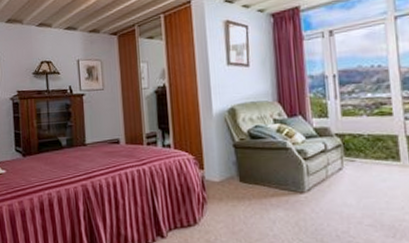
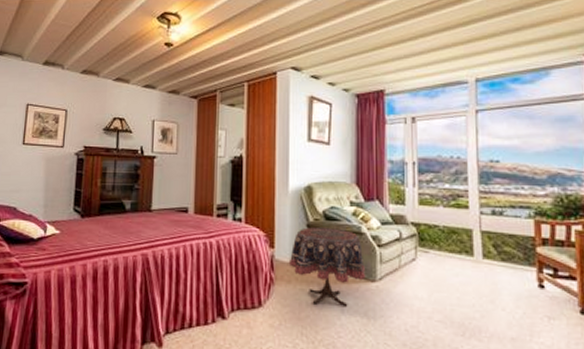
side table: none [219,146,295,220] -> present [288,227,366,308]

